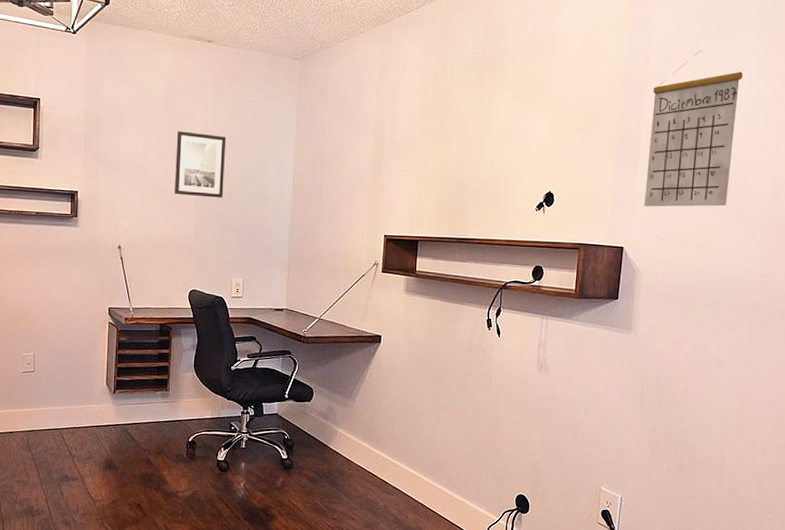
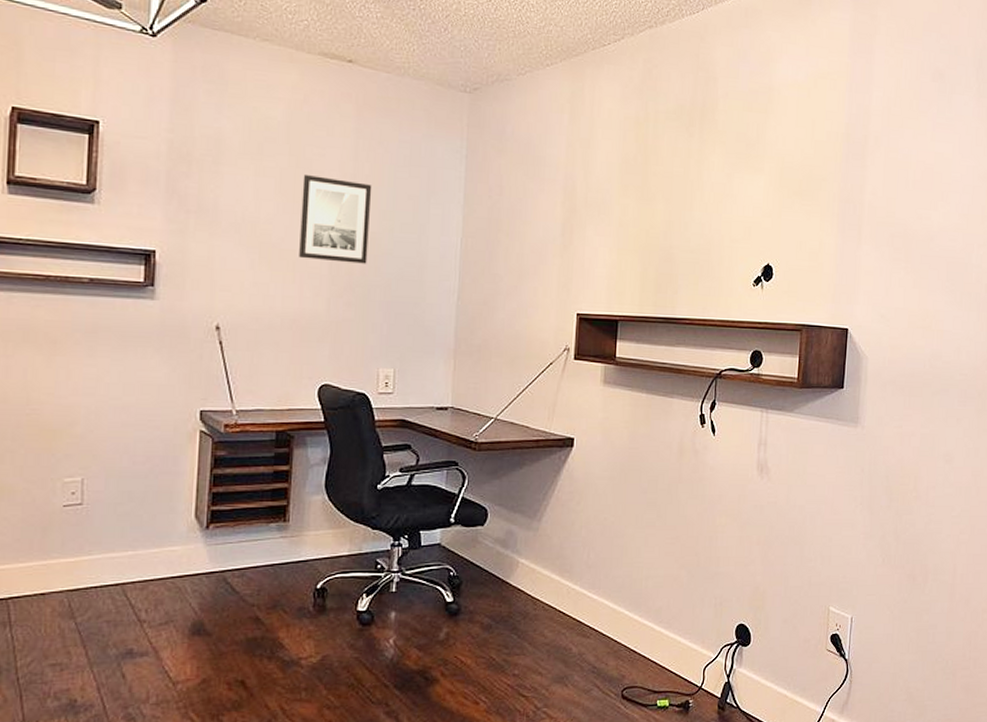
calendar: present [644,50,743,207] -> none [869,113,963,284]

